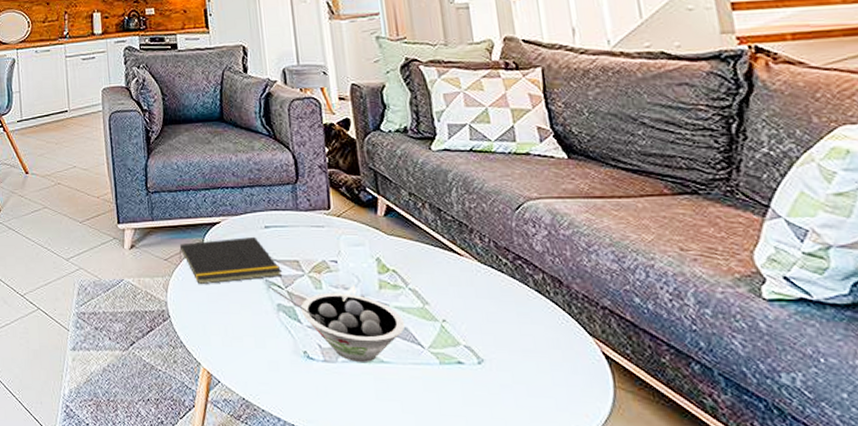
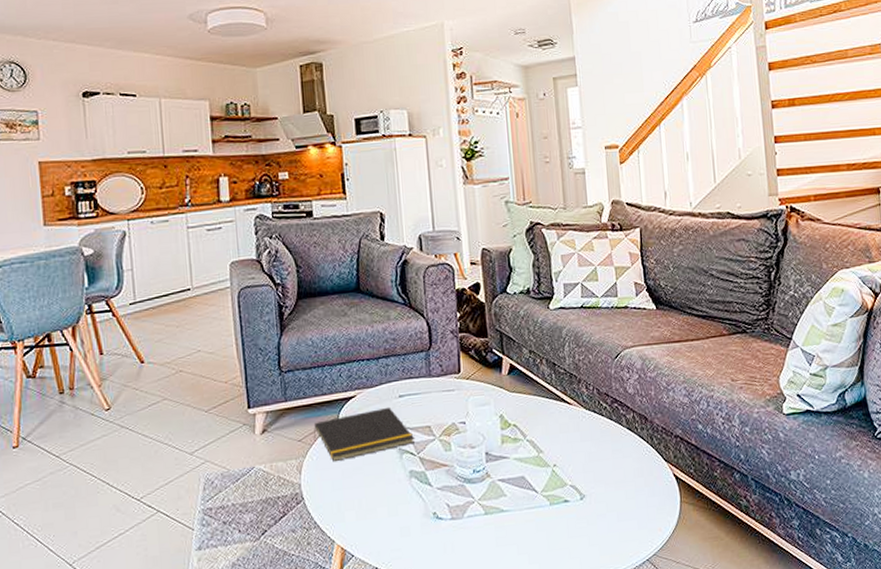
bowl: present [269,285,406,362] -> none [402,443,523,515]

